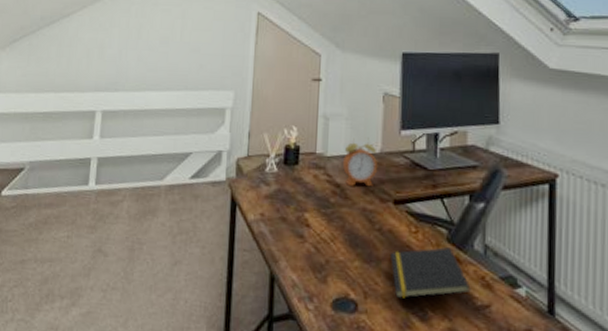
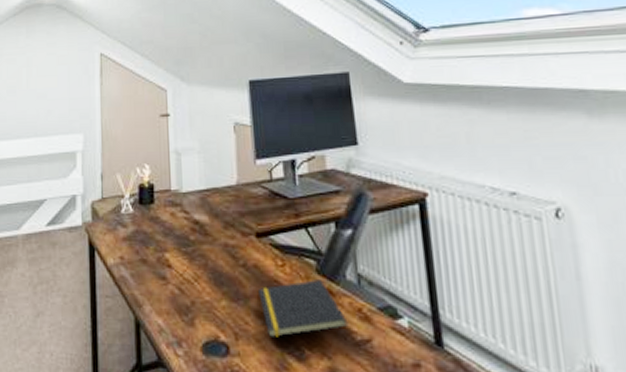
alarm clock: present [343,137,377,186] -> none [199,169,235,221]

